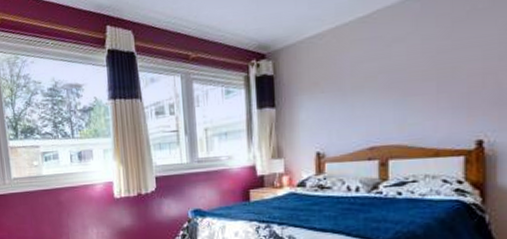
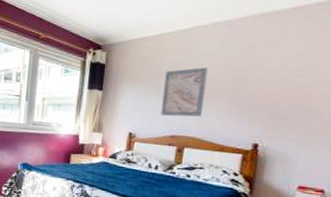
wall art: none [350,56,404,125] -> present [160,67,208,117]

